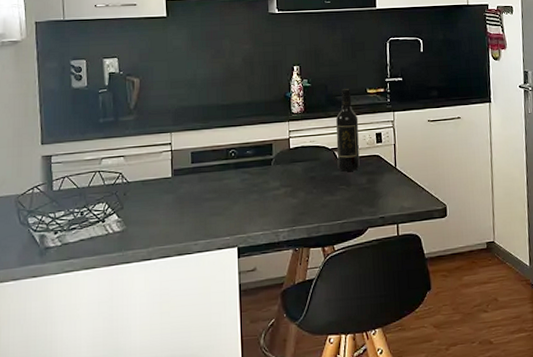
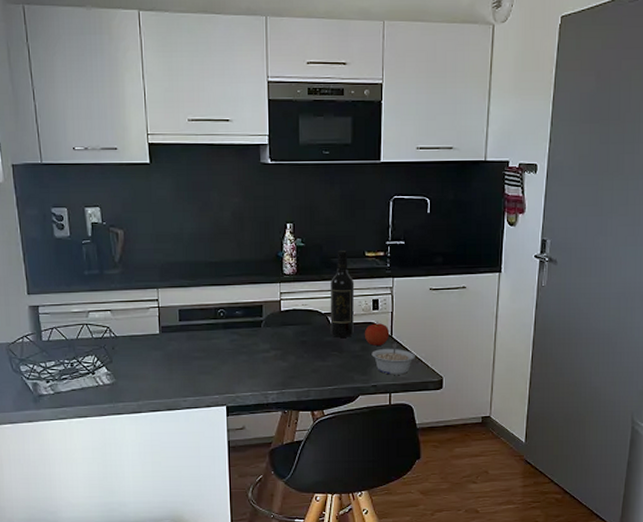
apple: none [369,153,394,178] -> present [364,321,390,346]
legume: none [378,174,419,206] -> present [371,343,415,375]

